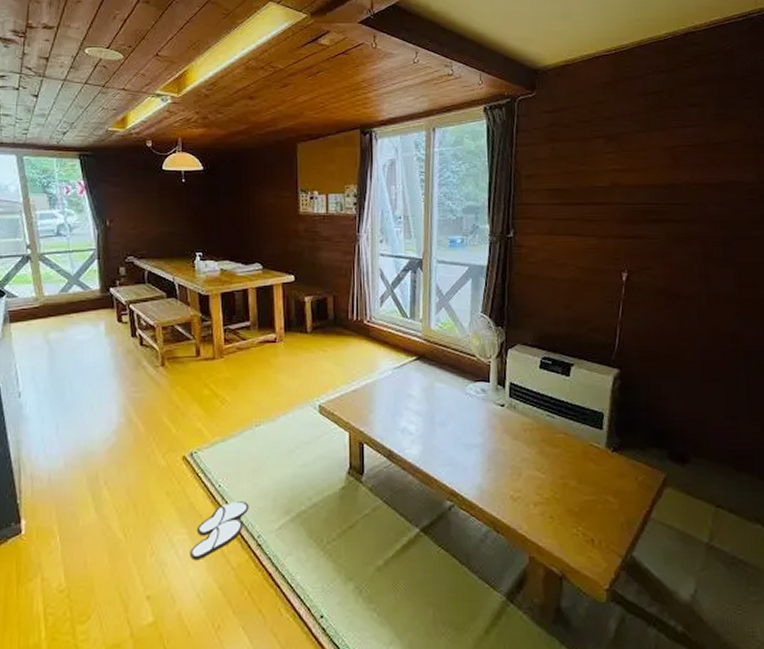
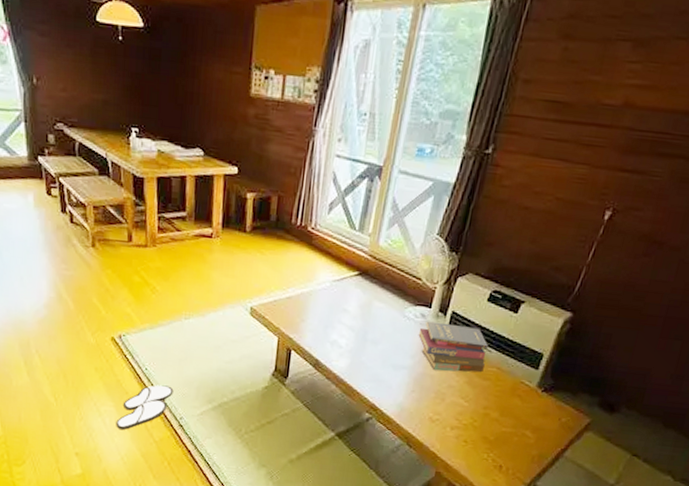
books: none [482,395,552,445] -> present [418,321,488,372]

